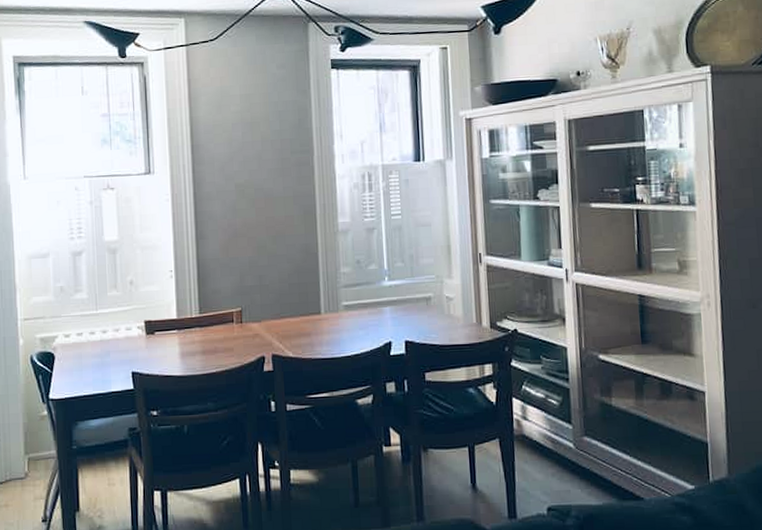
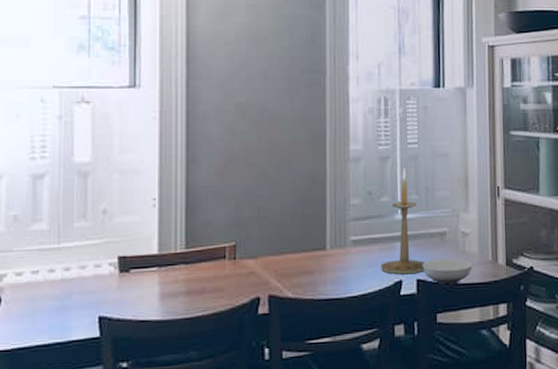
candlestick: none [371,238,412,337] -> present [381,168,425,275]
bowl: none [409,322,458,346] -> present [422,259,473,285]

